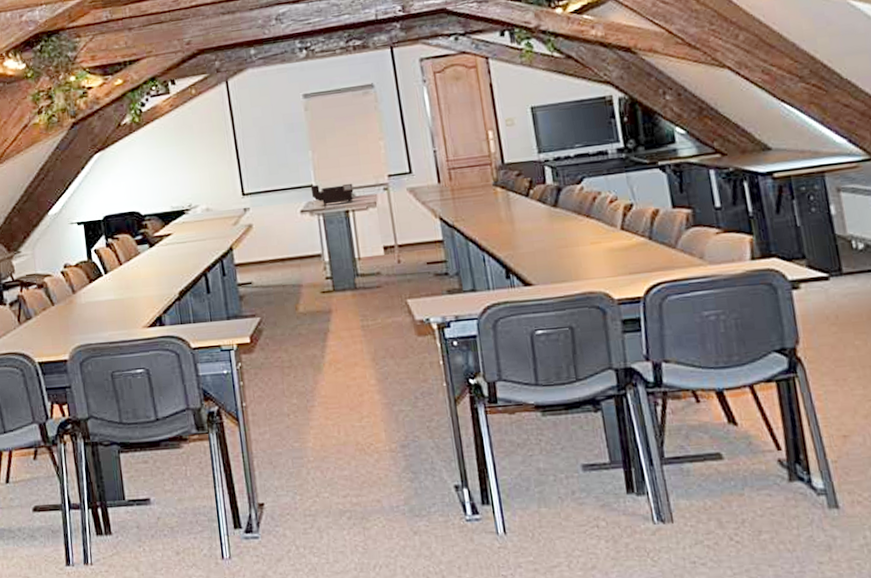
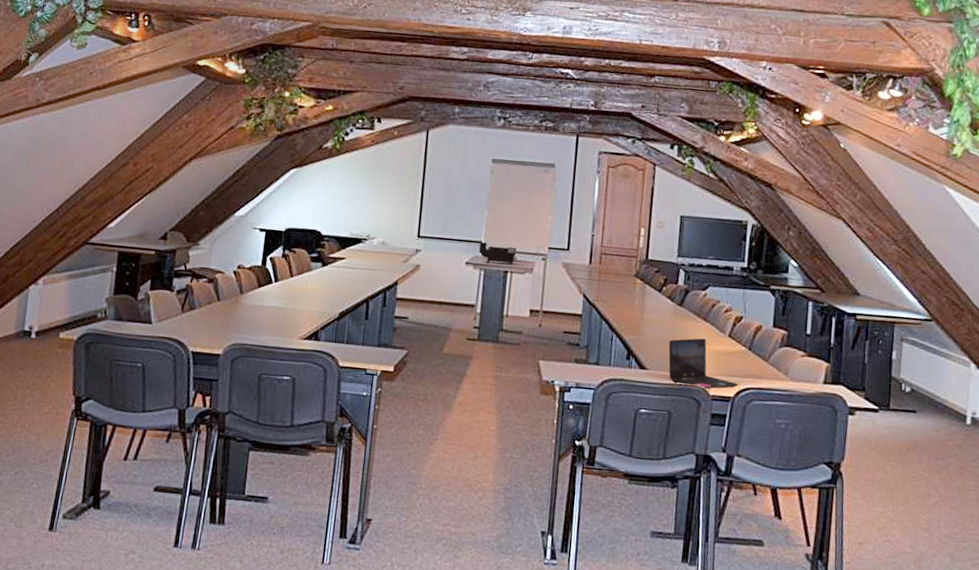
laptop: none [551,237,646,295] -> present [668,338,738,390]

